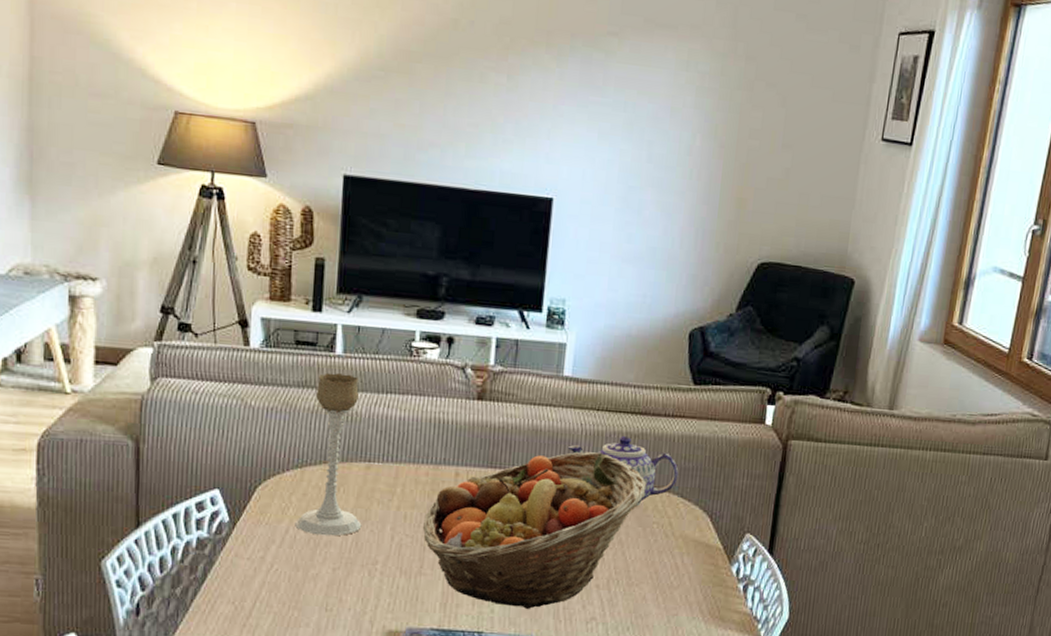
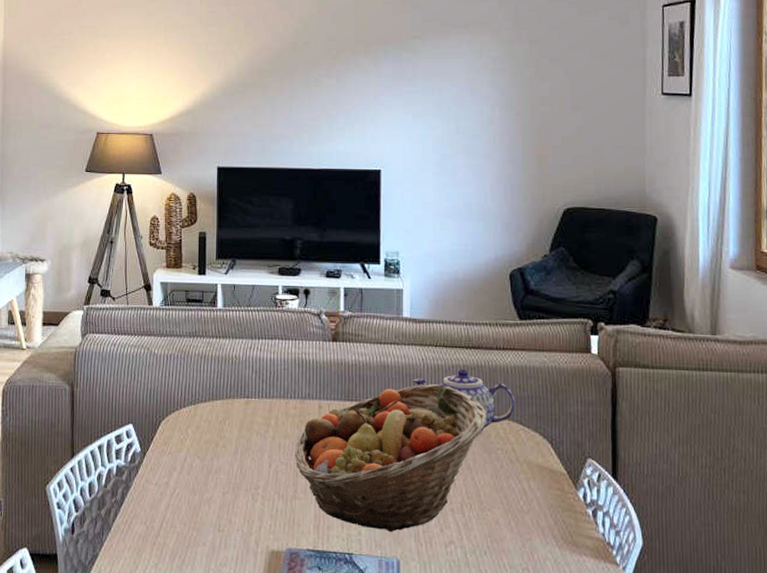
candle holder: present [295,372,362,536] -> none [191,324,245,464]

